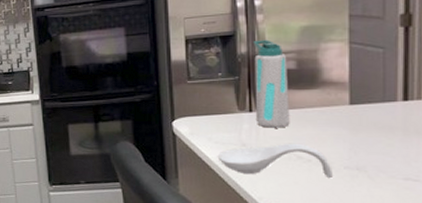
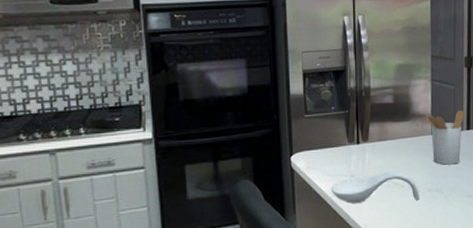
water bottle: present [253,39,290,128] -> none [360,75,389,158]
utensil holder: none [339,77,401,141] -> present [424,110,465,165]

